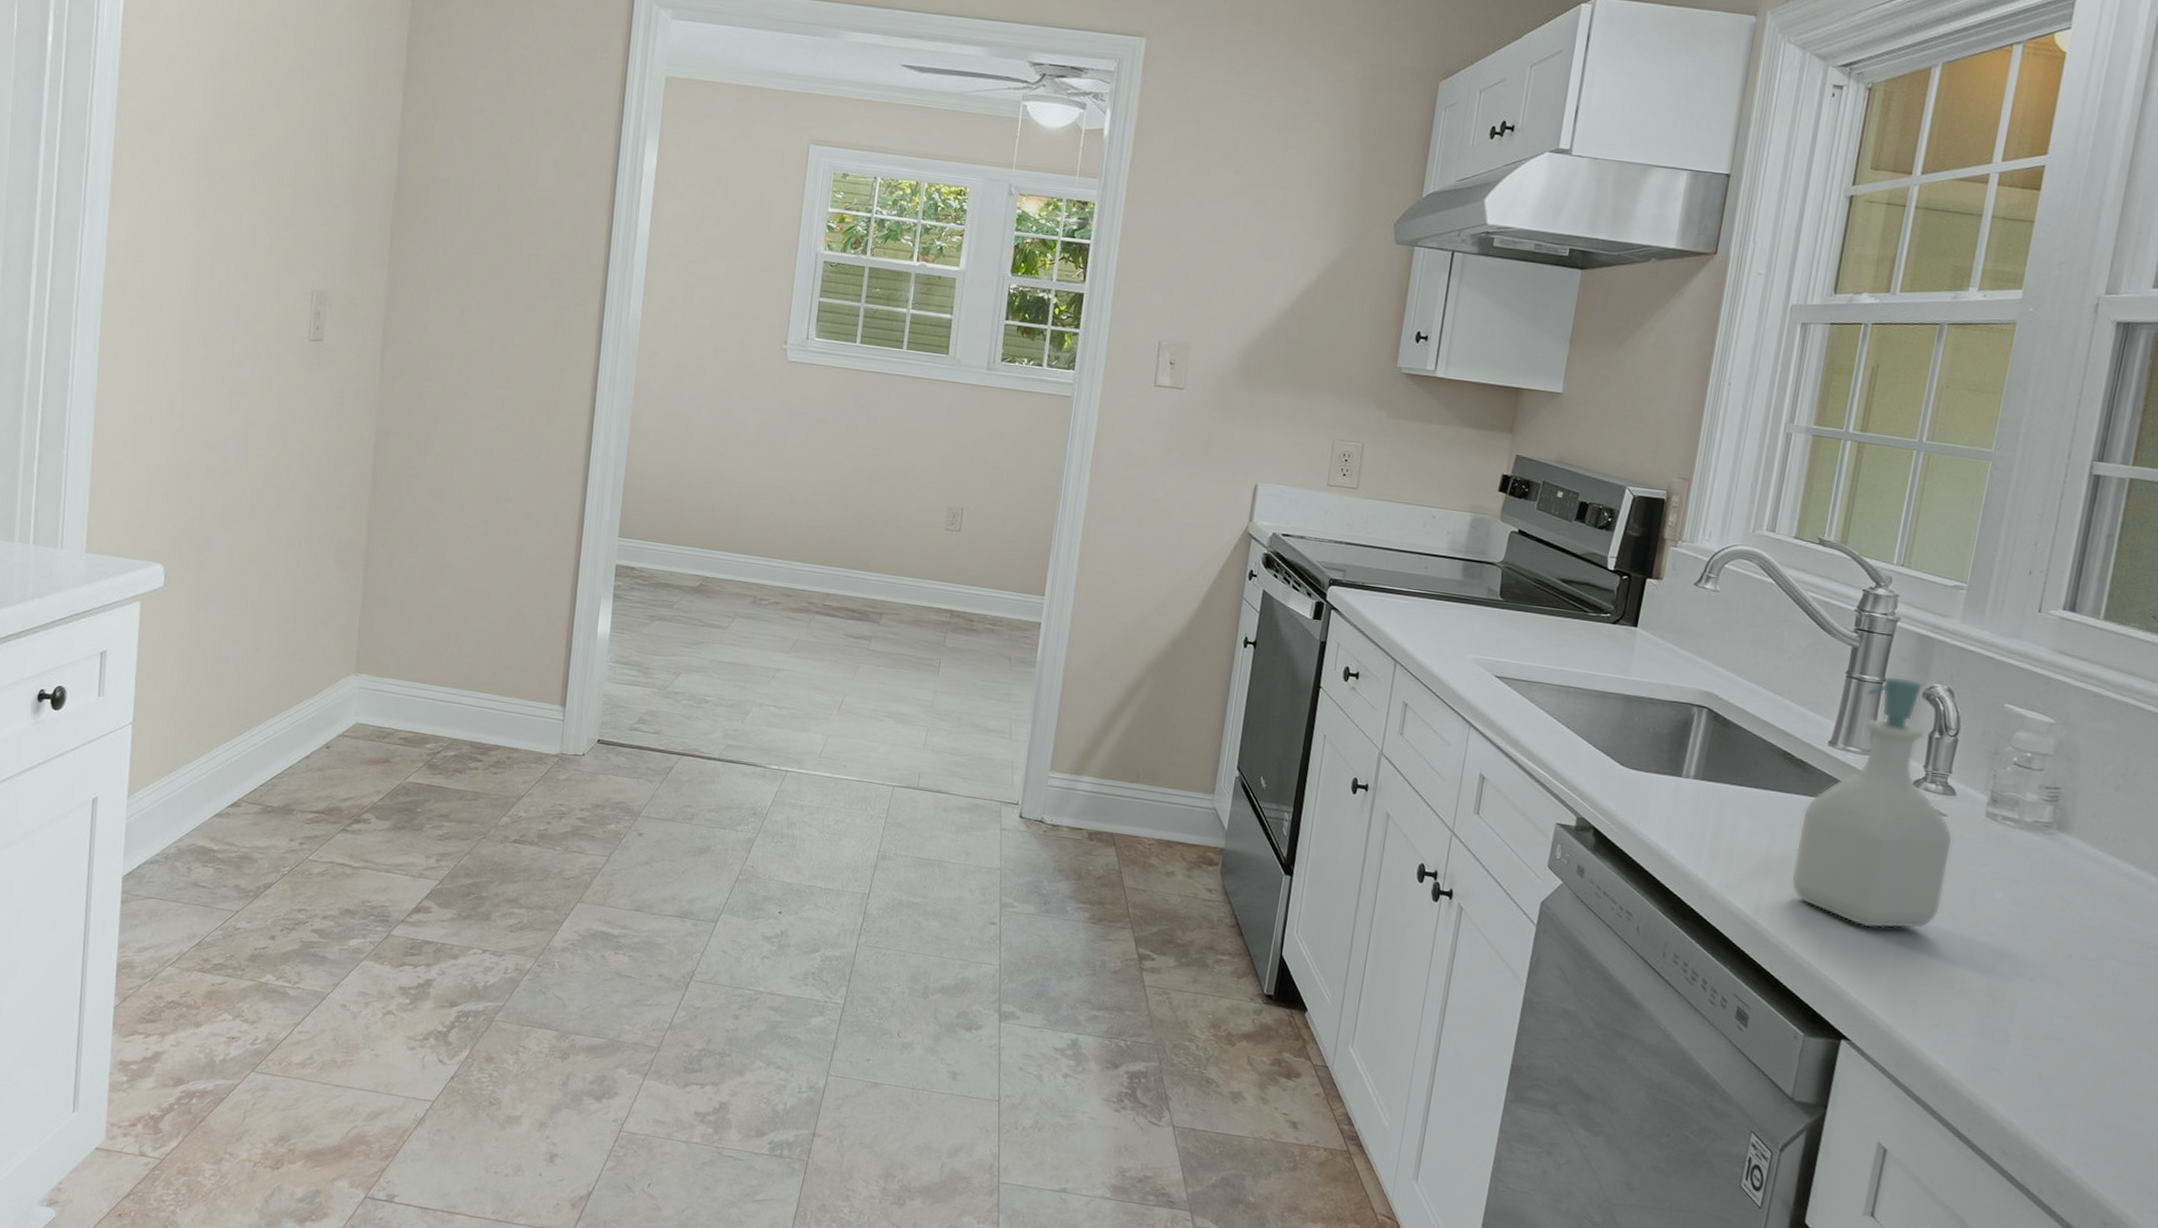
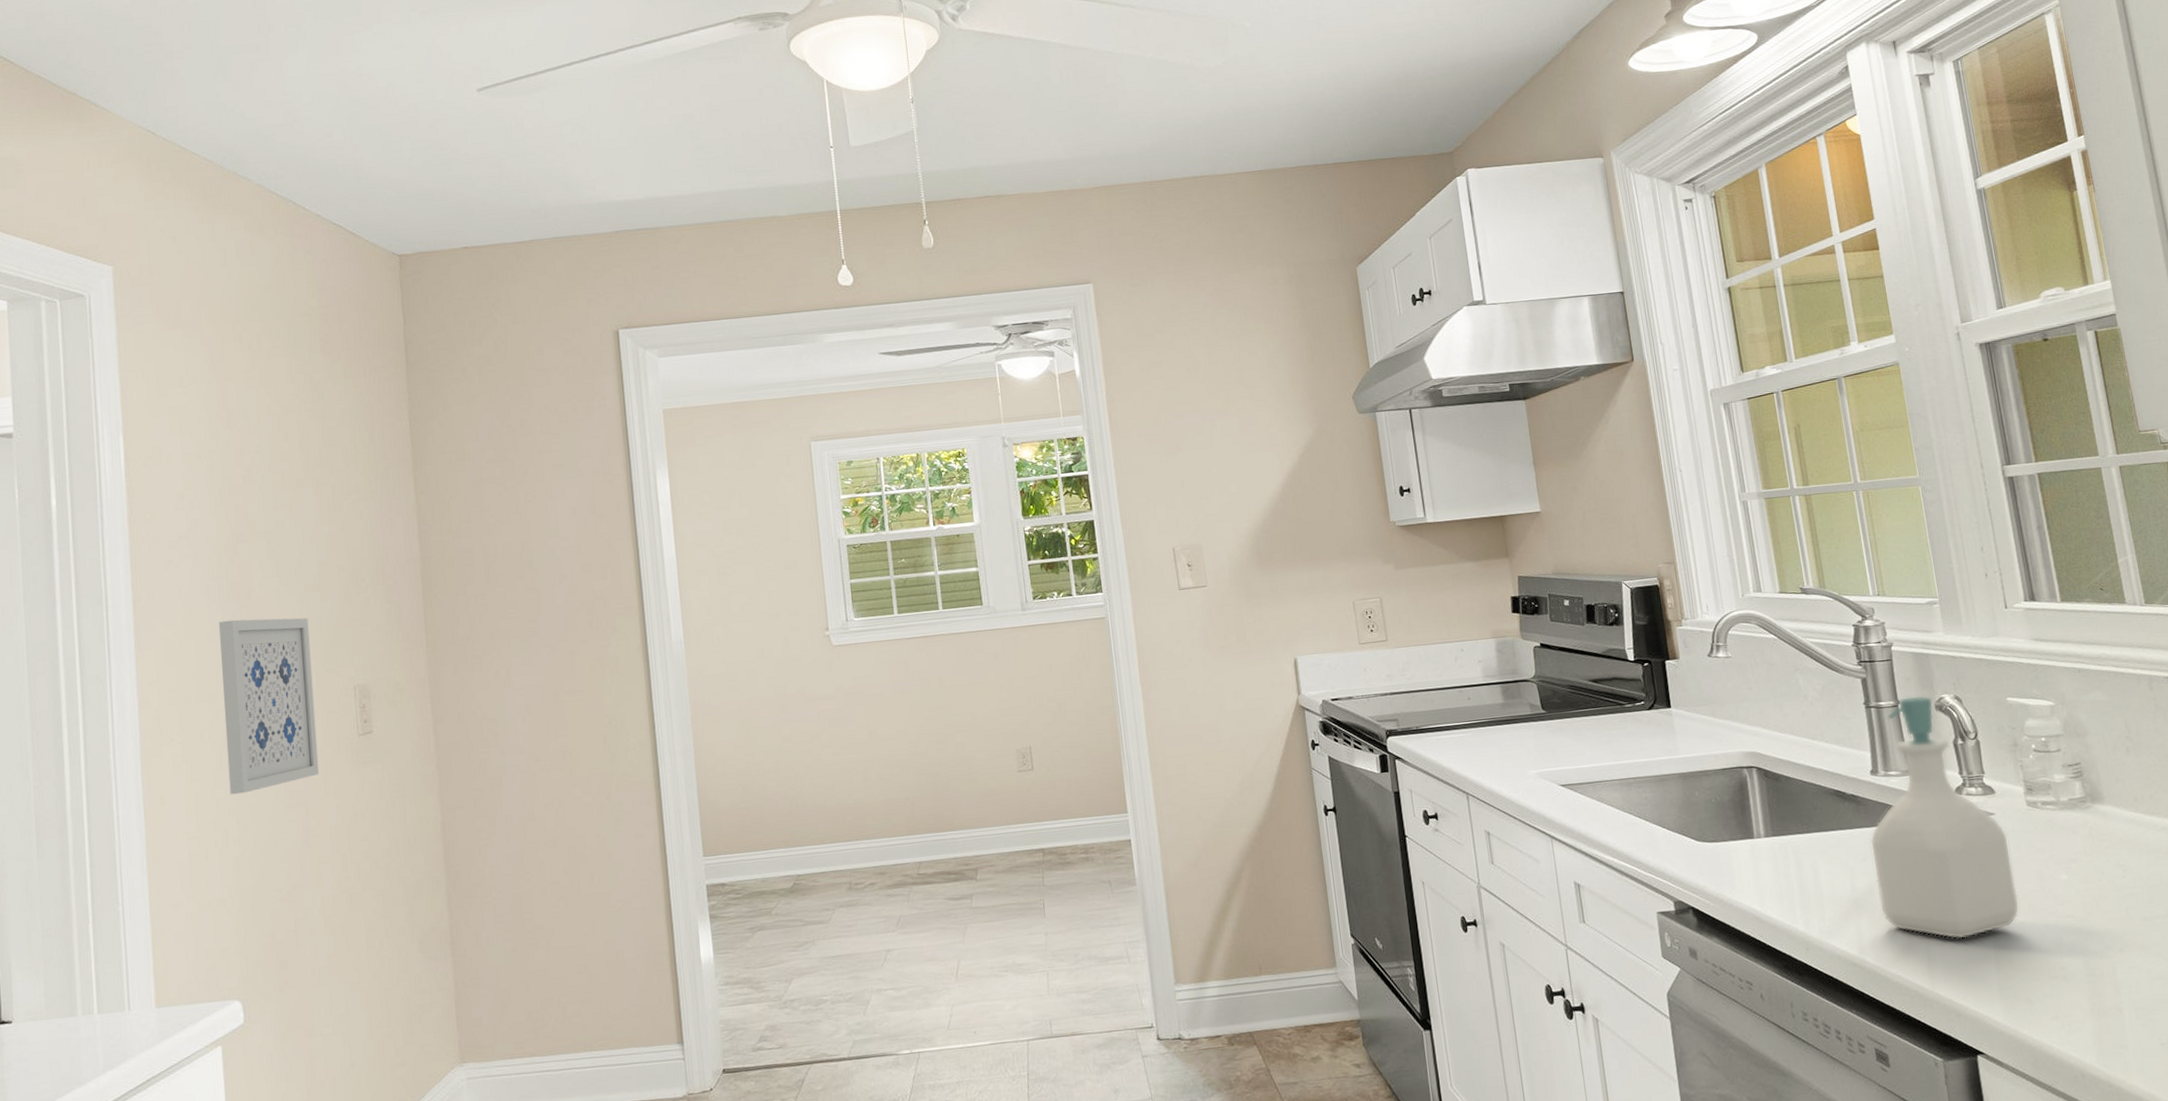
wall art: none [180,196,278,371] -> present [219,617,320,795]

